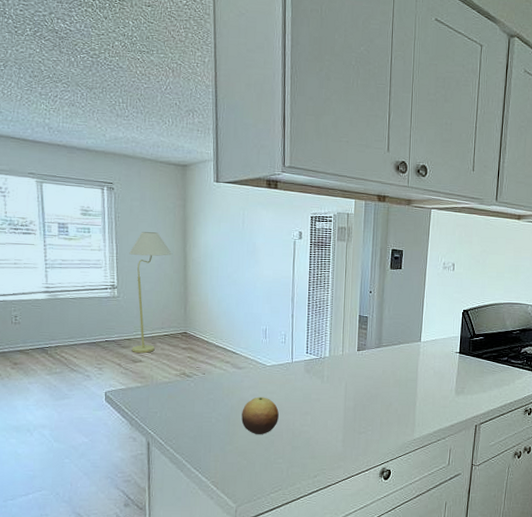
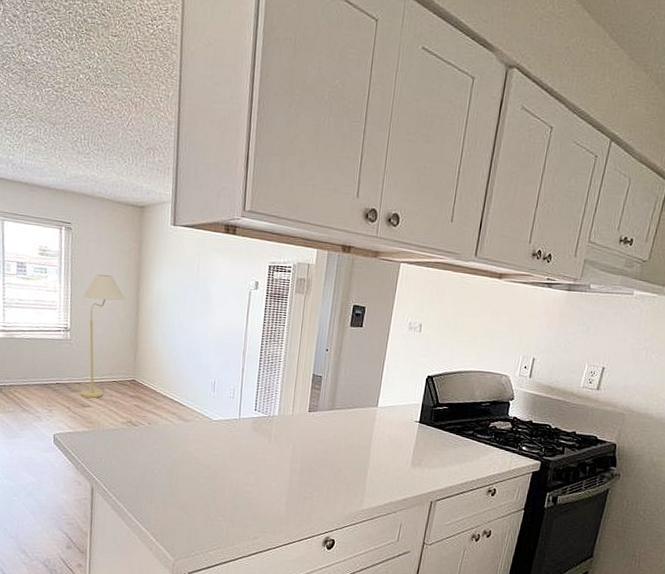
fruit: present [241,397,279,434] -> none [184,451,223,490]

